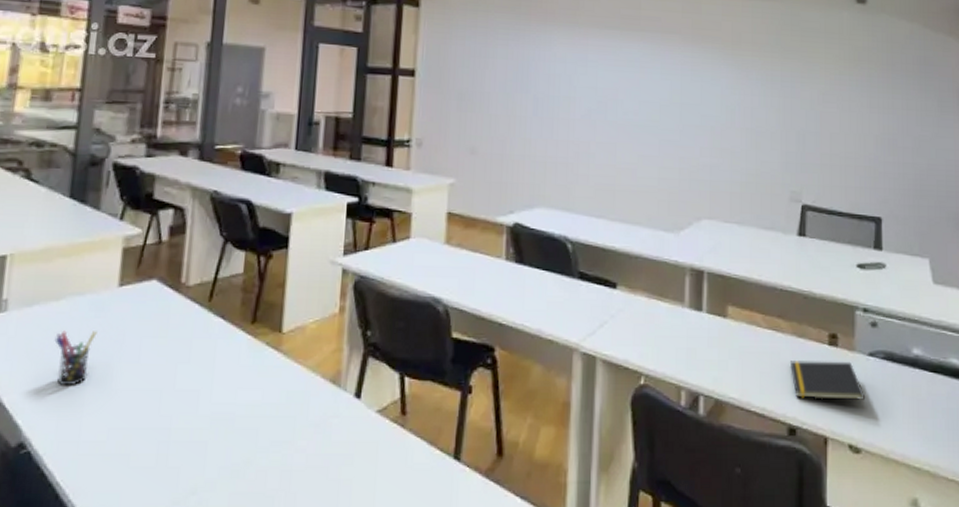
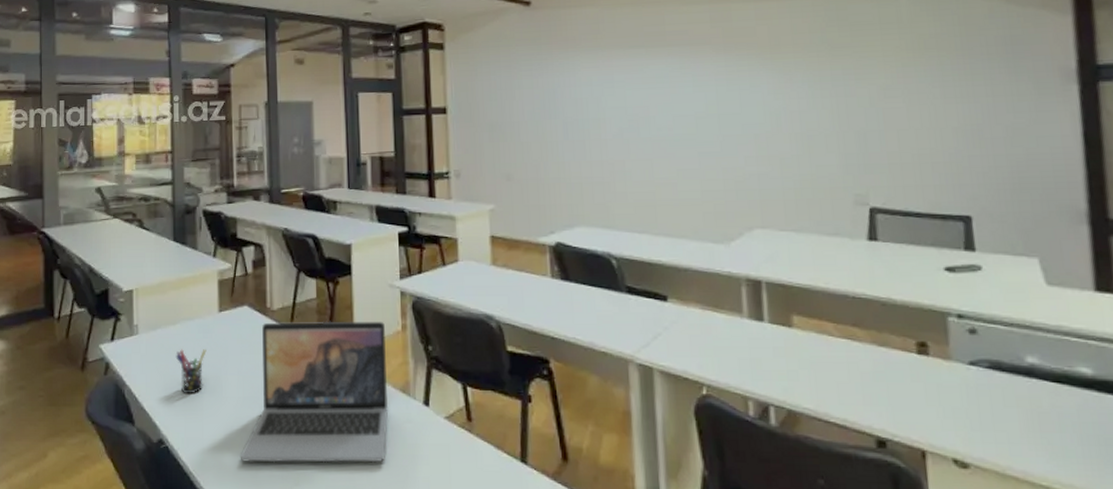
laptop: none [125,300,320,468] -> present [240,321,388,463]
notepad: present [789,361,866,400] -> none [871,370,970,412]

